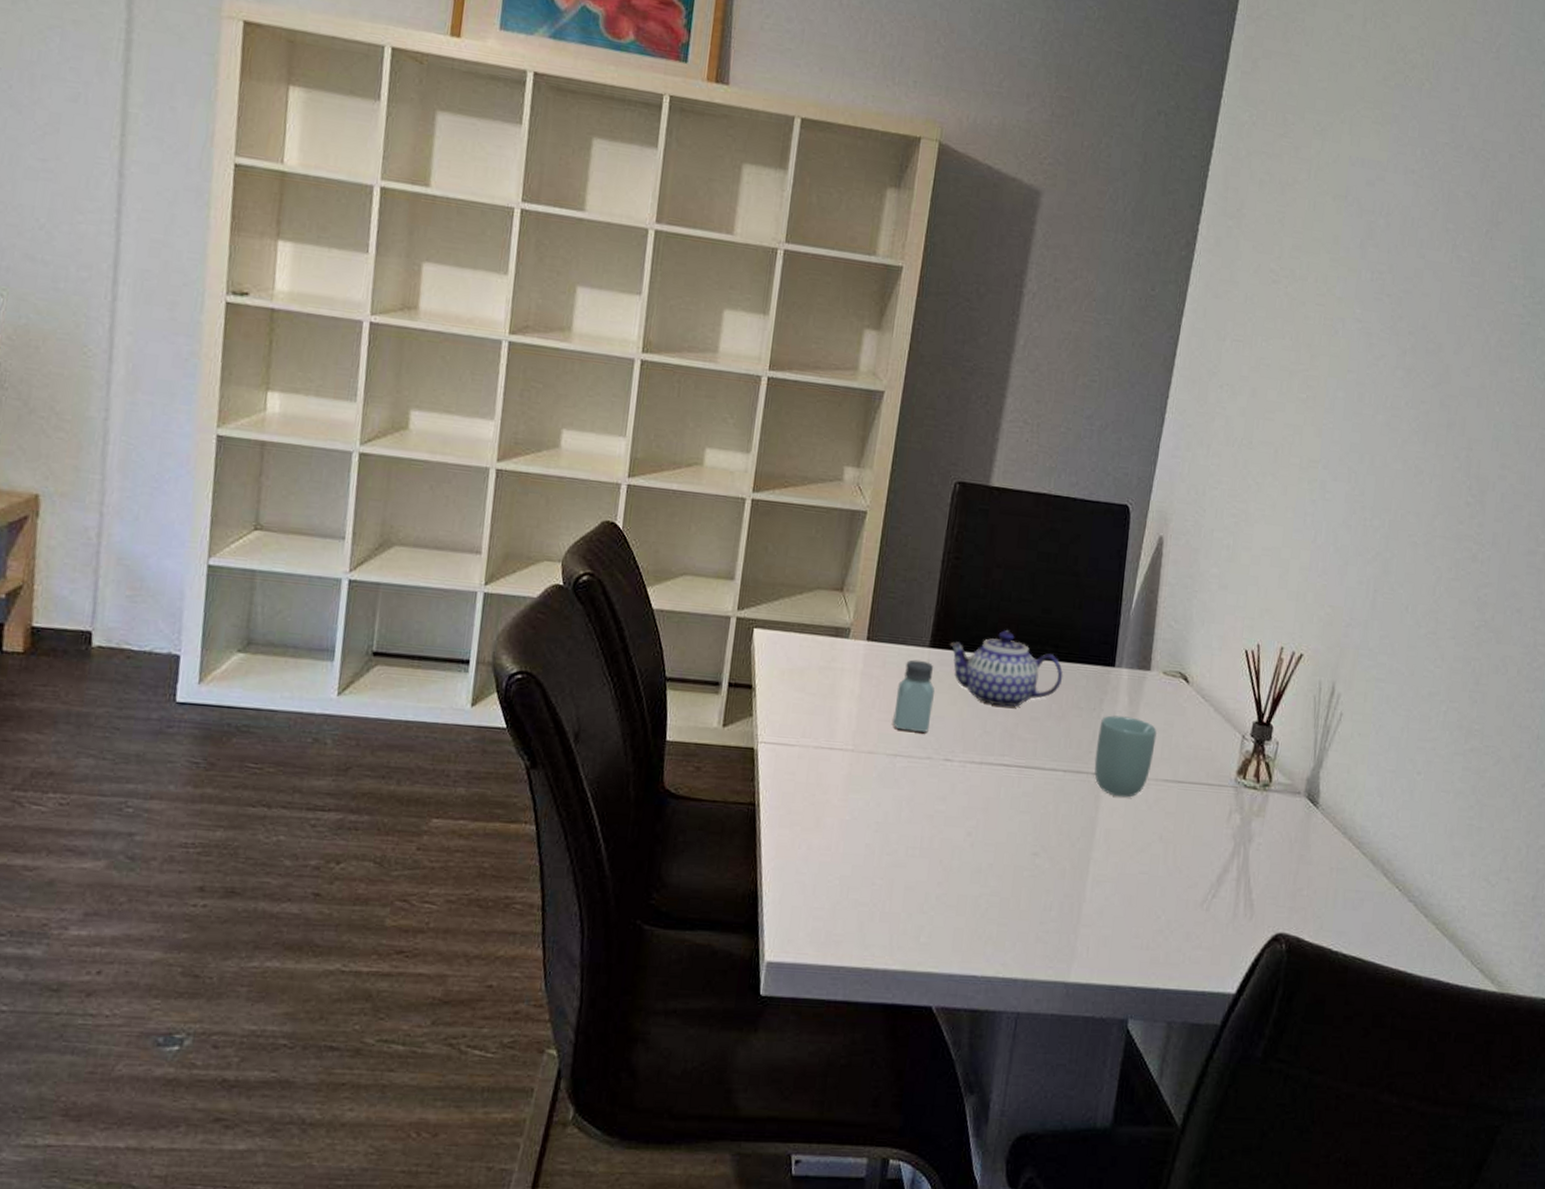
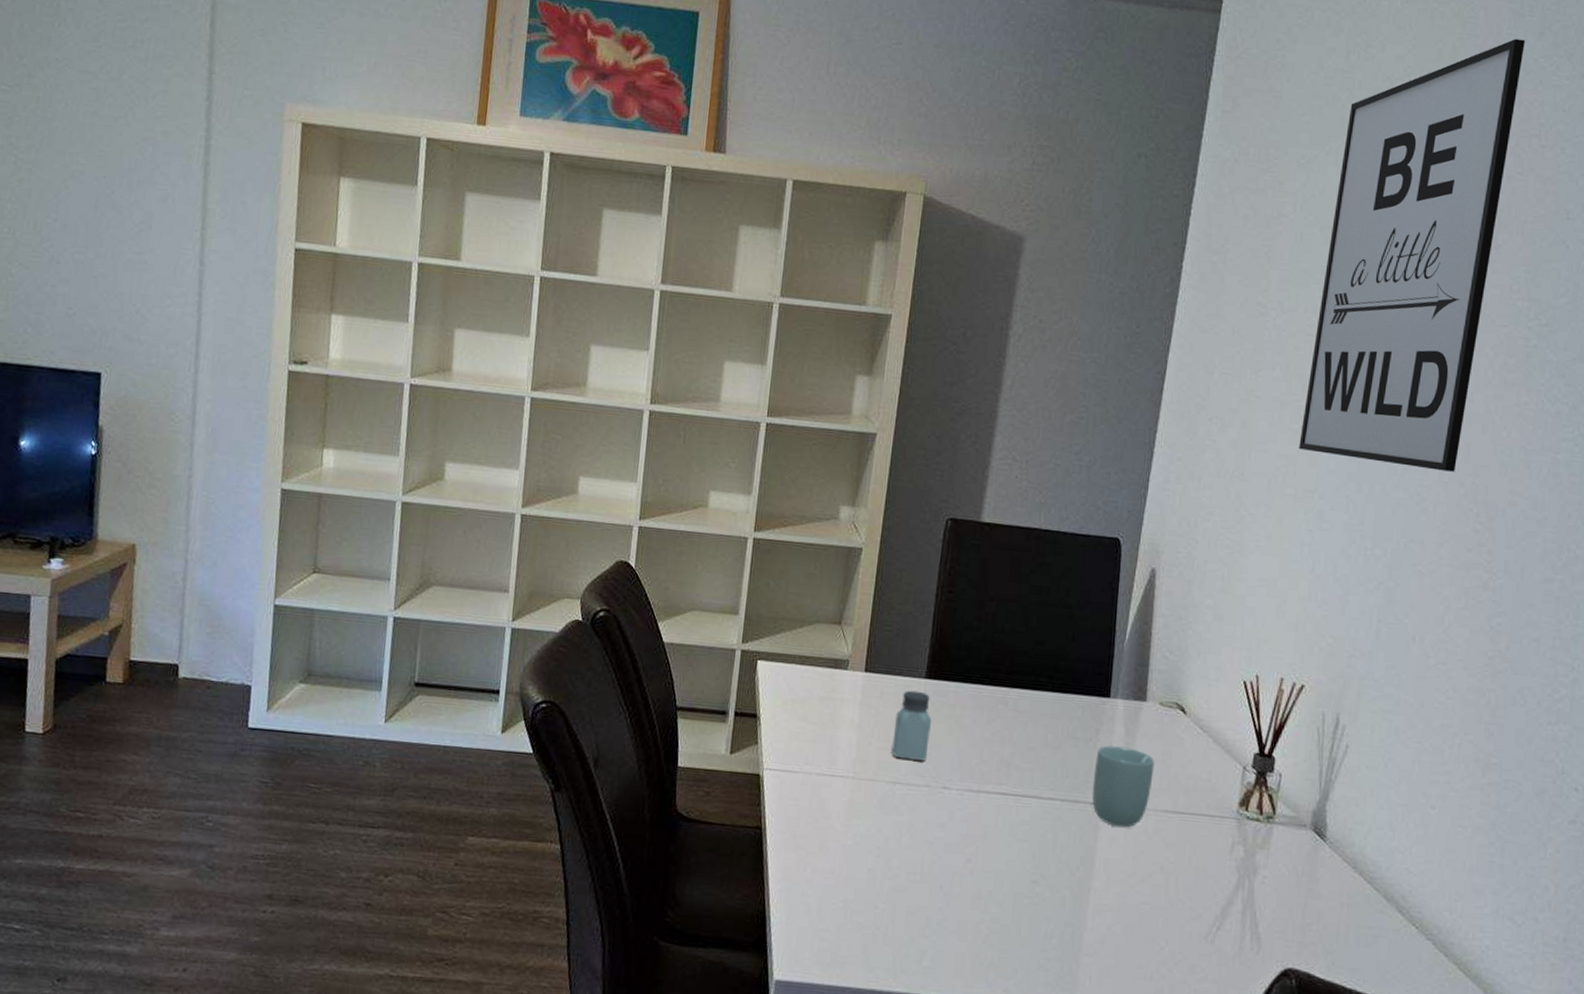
teapot: present [949,630,1064,707] -> none [944,662,1059,737]
wall art: none [1305,17,1531,445] -> present [1299,38,1525,472]

